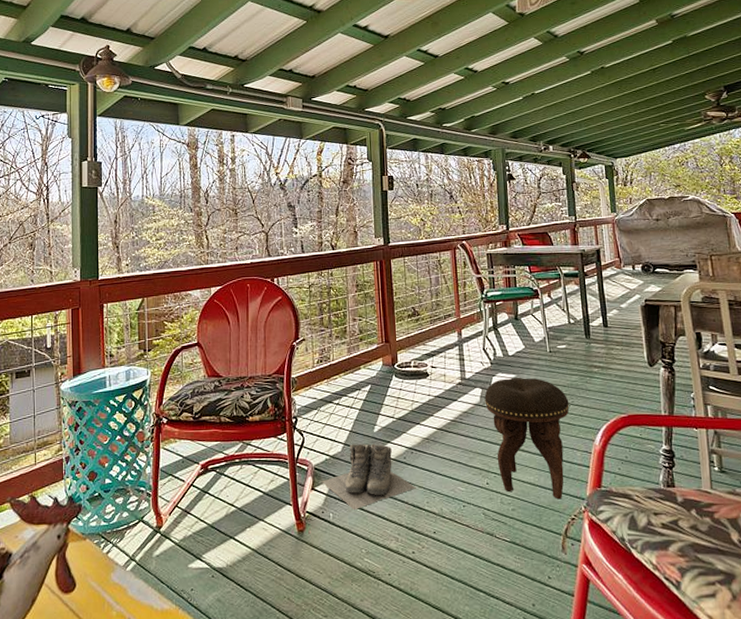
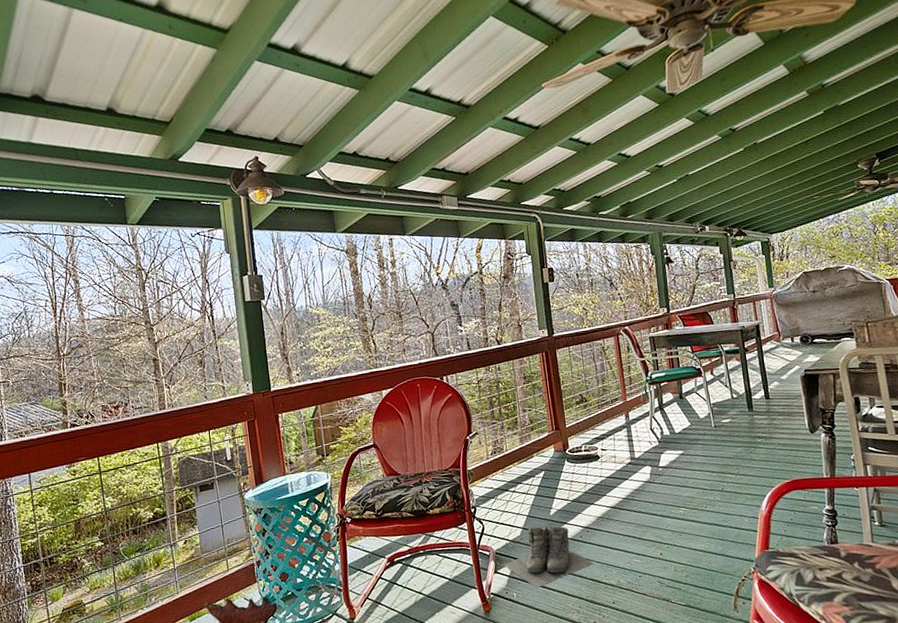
footstool: present [484,378,570,500] -> none [654,453,736,564]

